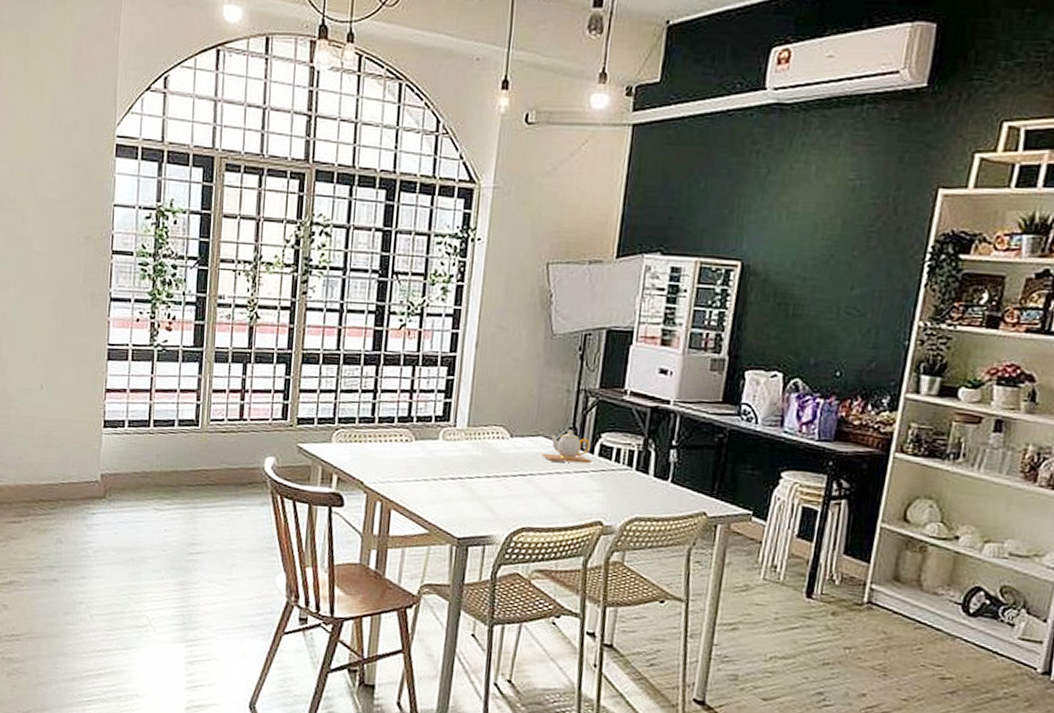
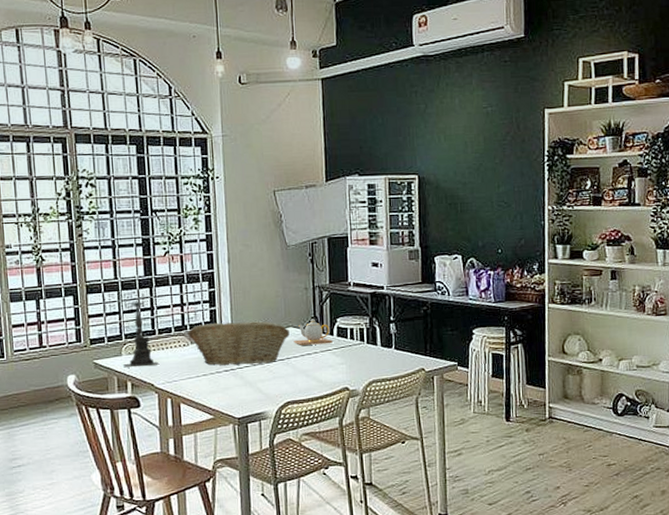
candle holder: none [331,369,374,460] -> present [123,292,160,368]
fruit basket: none [413,418,539,477] -> present [188,321,290,366]

